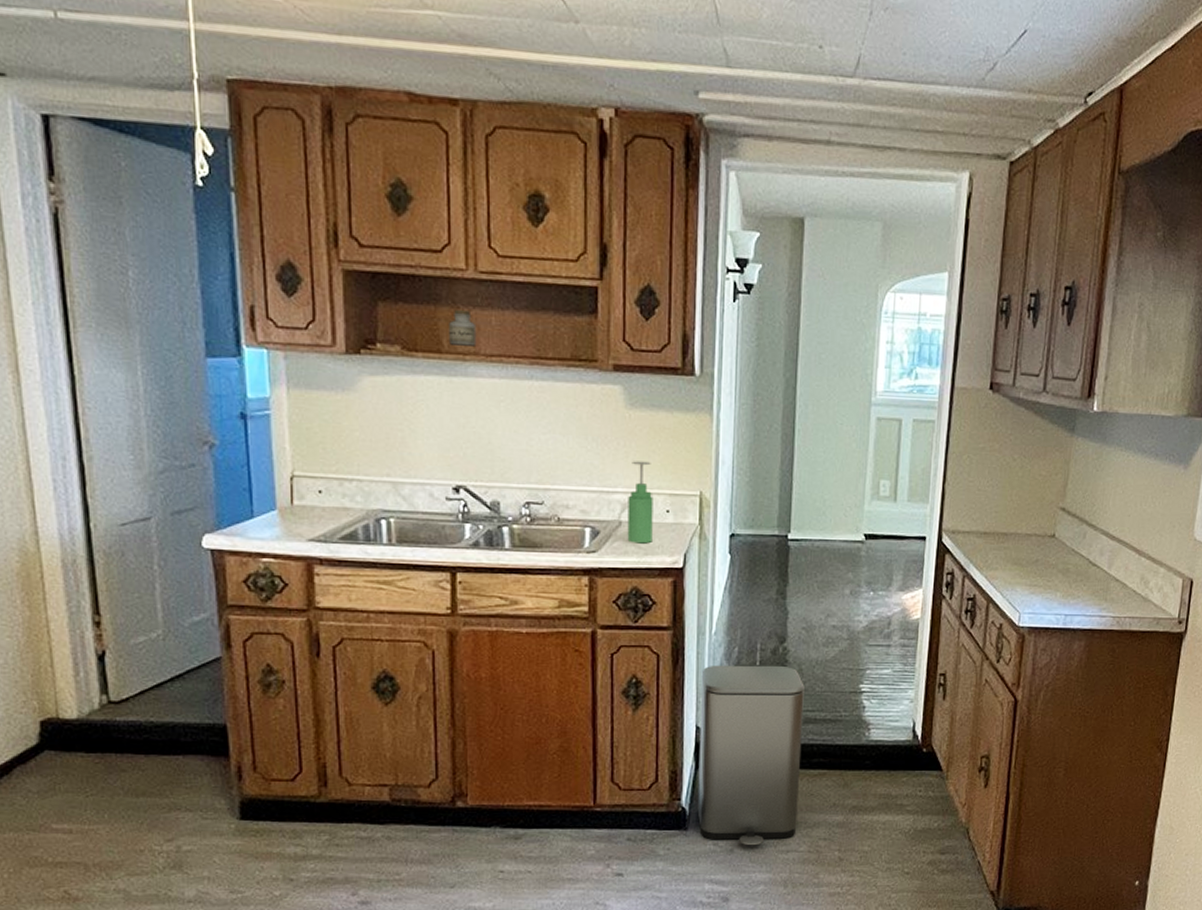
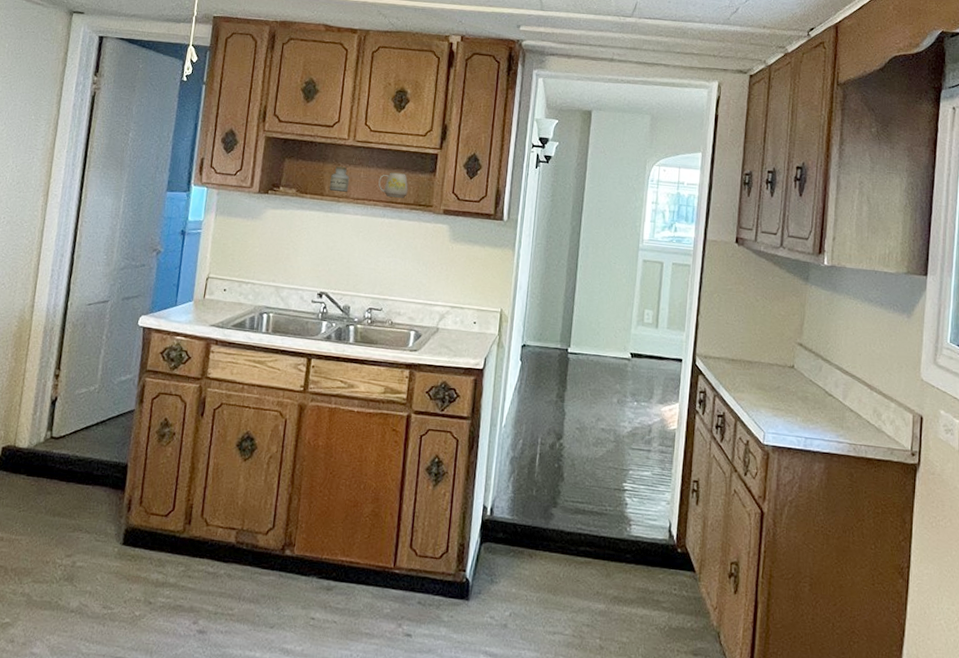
mug: none [518,315,561,353] -> present [378,172,408,199]
soap dispenser: present [627,461,653,544] -> none [442,282,465,347]
pedal bin: present [697,663,805,846] -> none [479,453,576,624]

